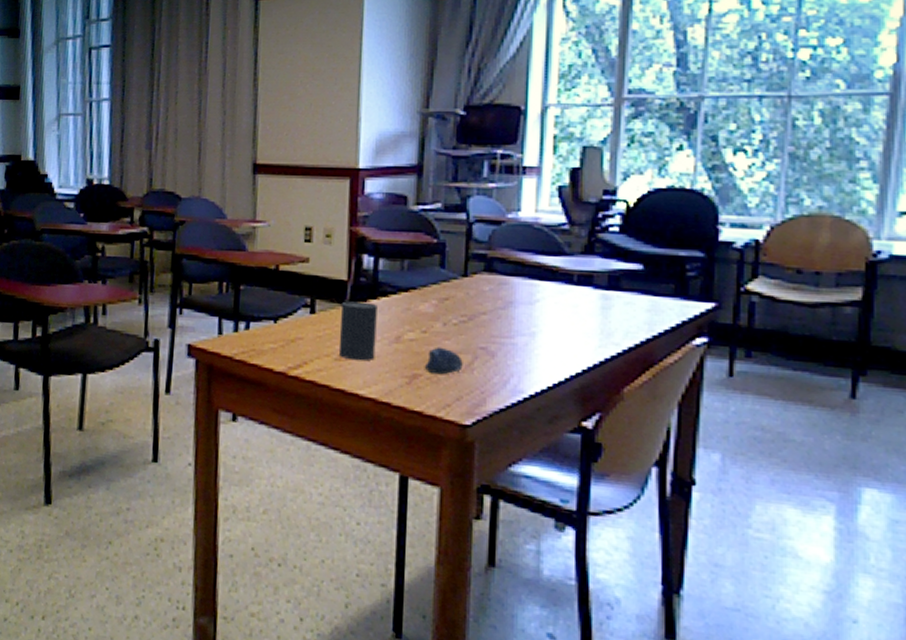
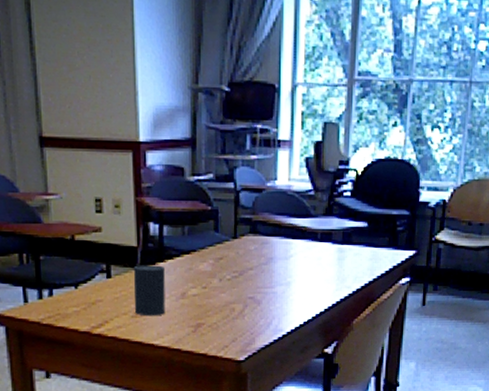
computer mouse: present [425,346,463,375] -> none [207,299,236,322]

